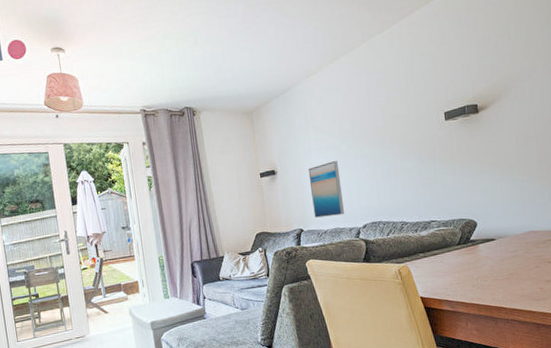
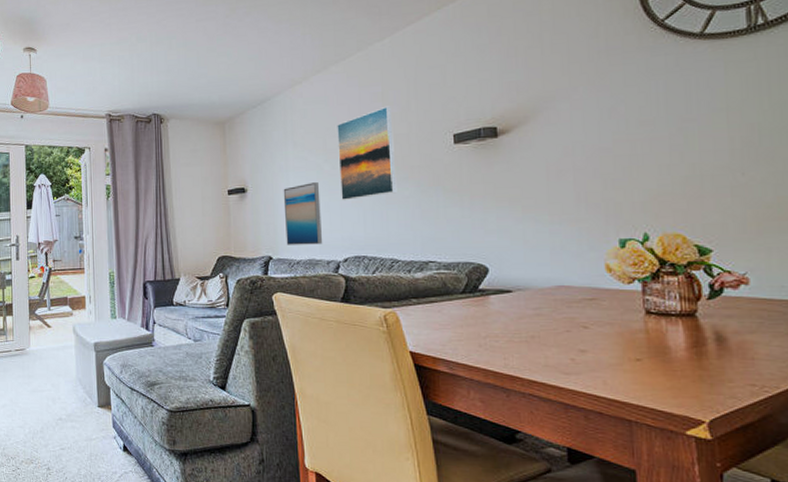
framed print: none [349,90,403,176] -> present [337,106,397,201]

